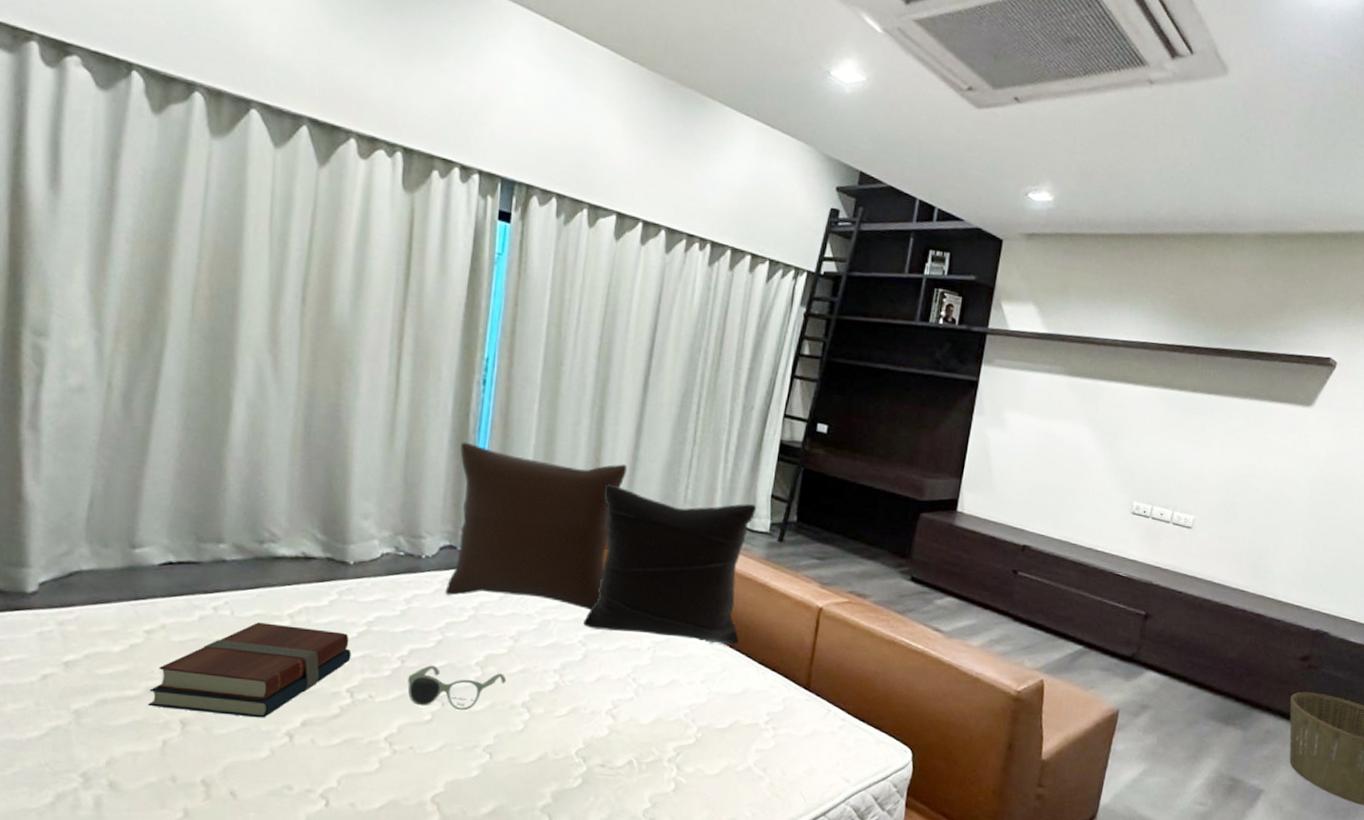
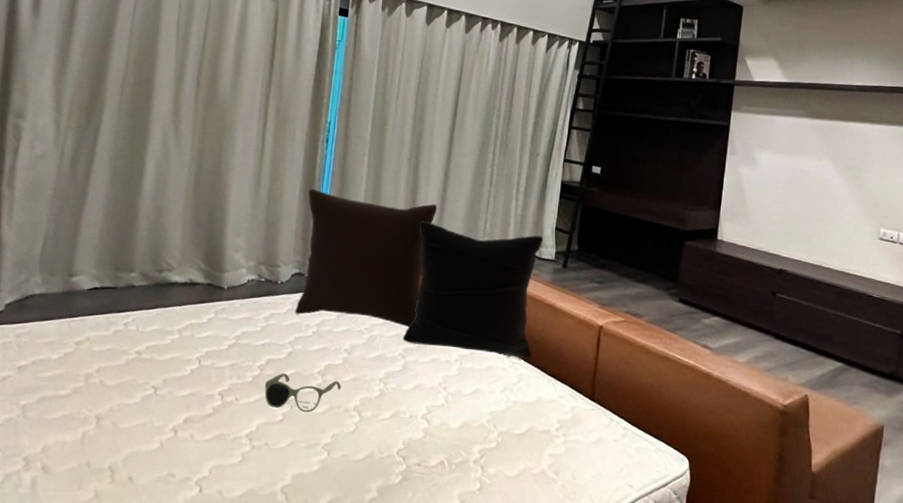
books: present [148,622,352,718] -> none [74,336,223,416]

